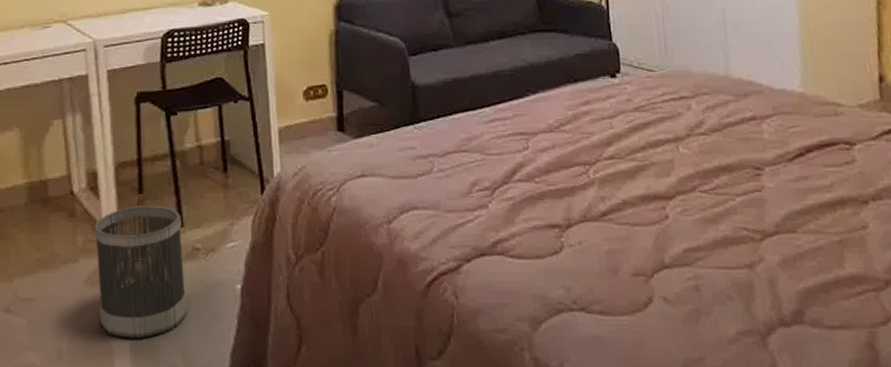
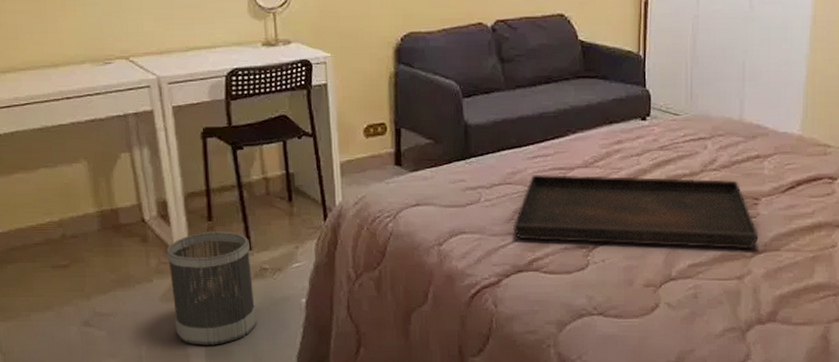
serving tray: none [470,141,768,231] -> present [512,175,759,250]

